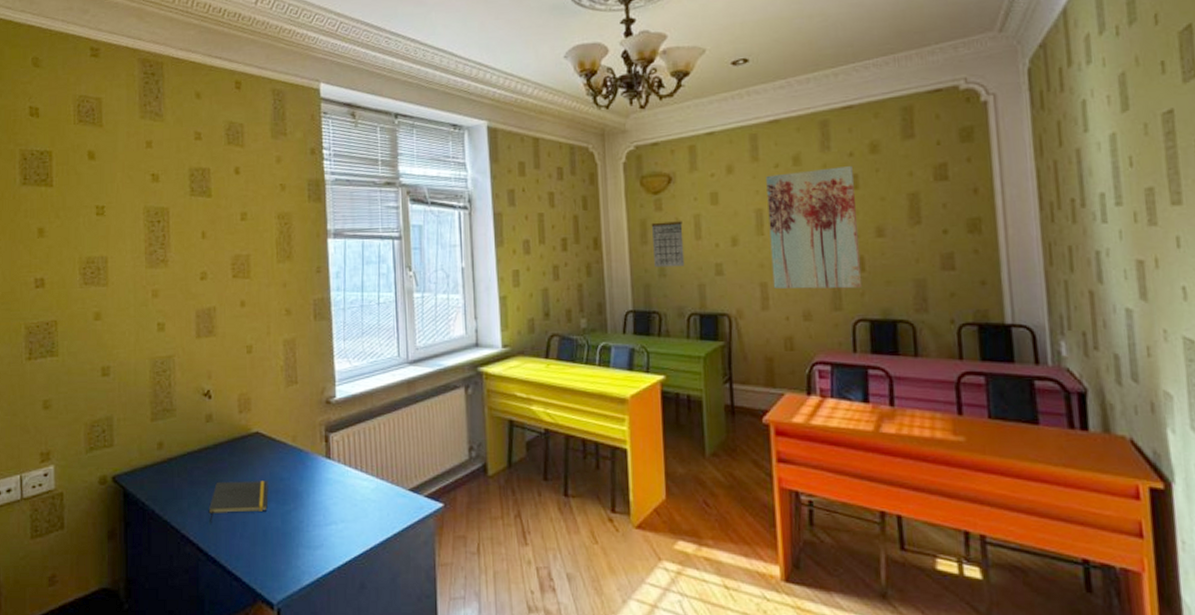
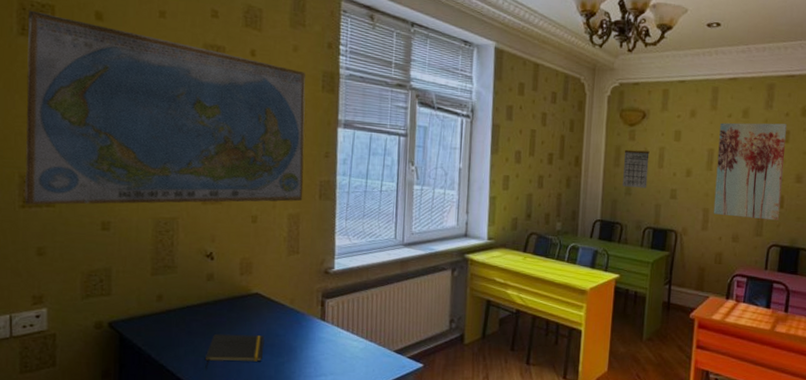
world map: none [30,159,297,357] -> present [25,10,306,205]

